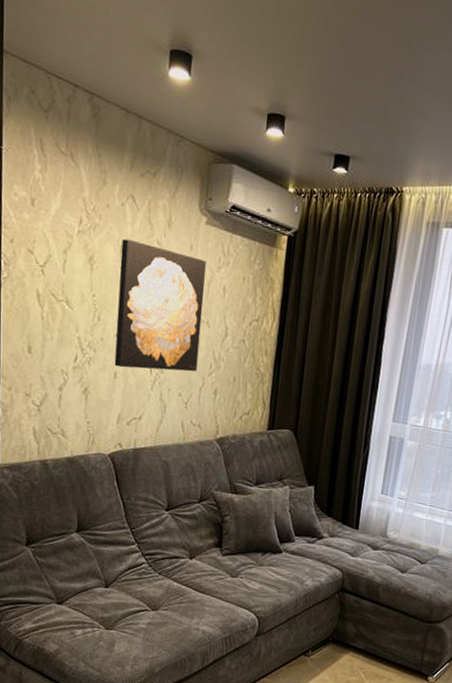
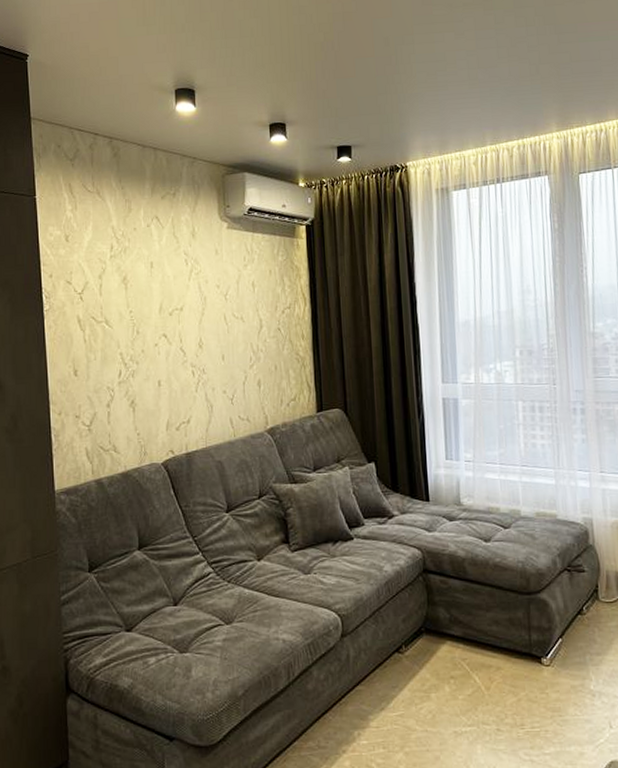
wall art: present [114,238,206,372] -> none [152,255,238,375]

